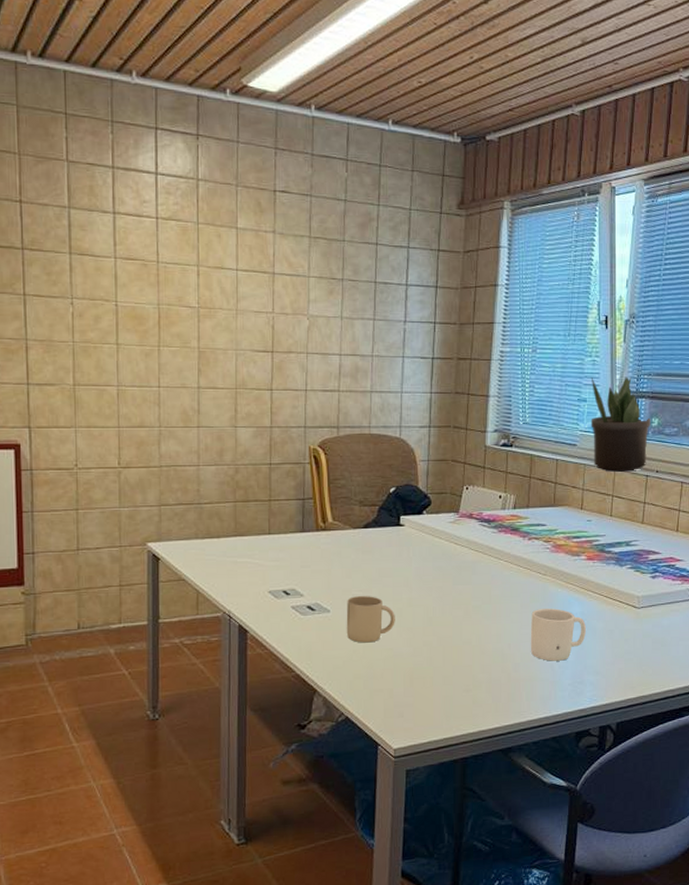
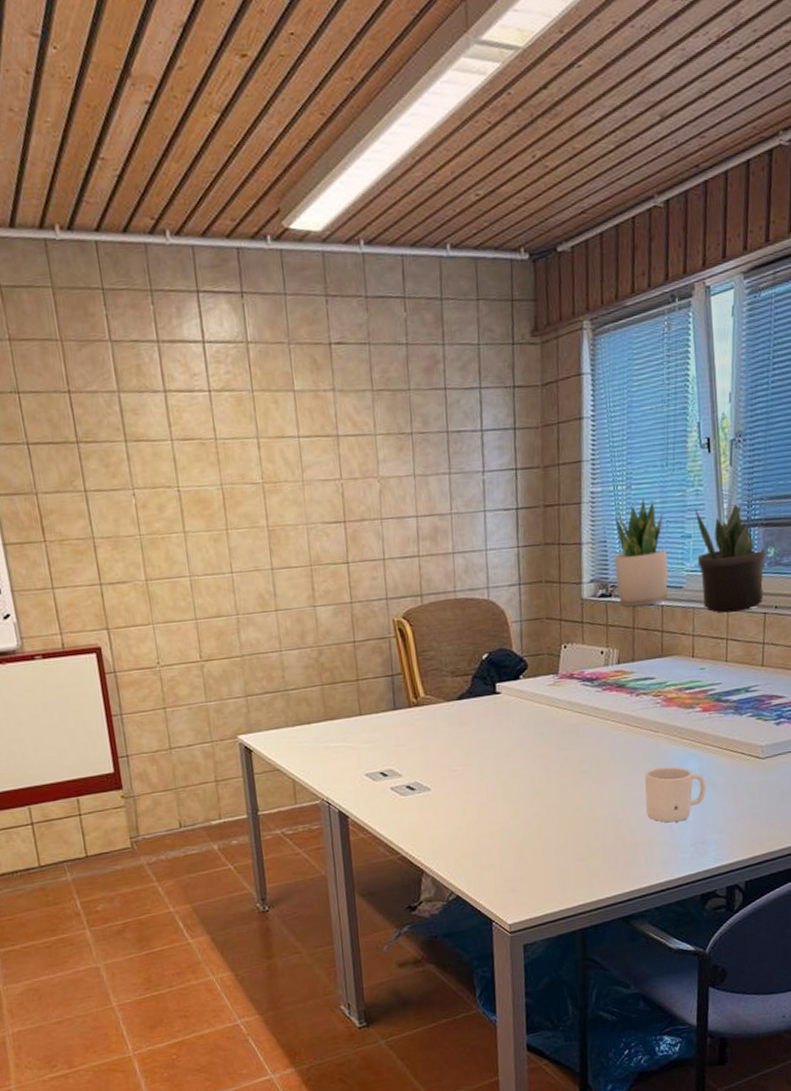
mug: present [346,596,395,643] -> none [447,770,500,820]
planter: none [517,362,564,458] -> present [614,498,669,607]

